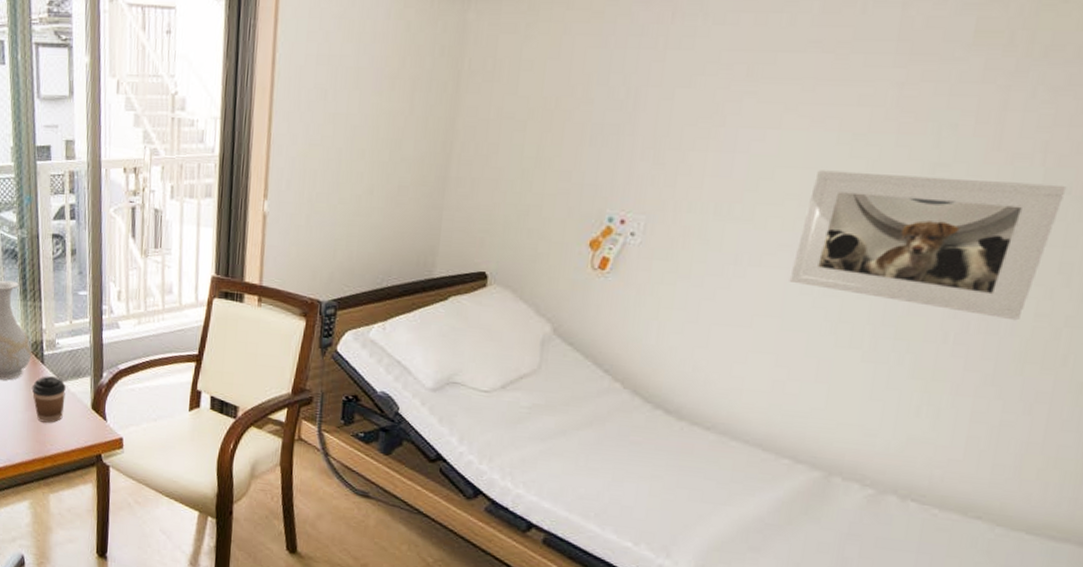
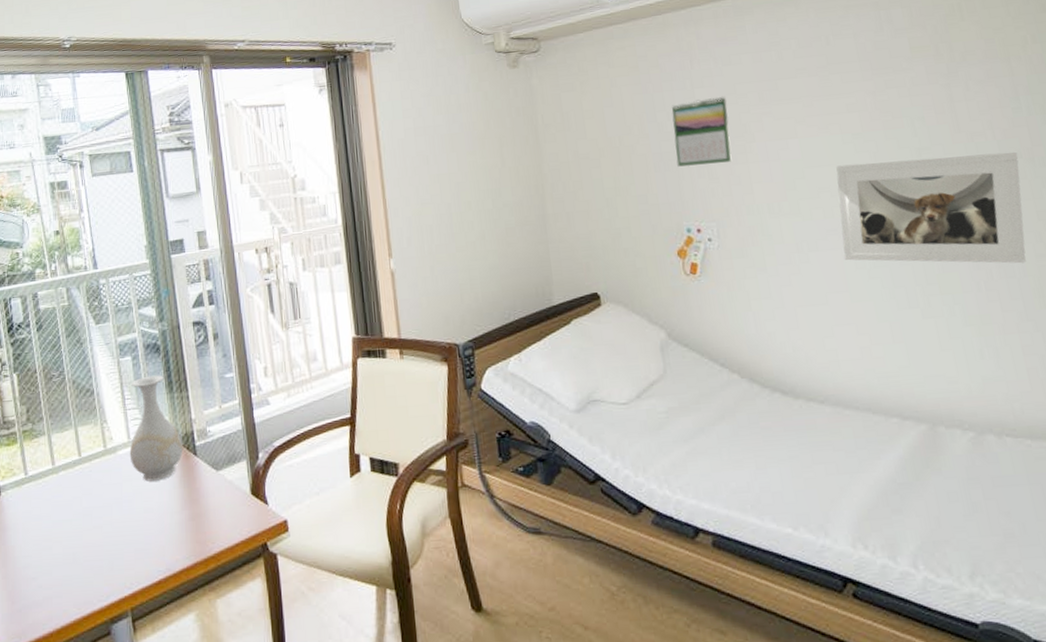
coffee cup: present [31,376,66,423] -> none [186,467,223,519]
calendar: none [618,63,704,148] -> present [672,96,732,167]

